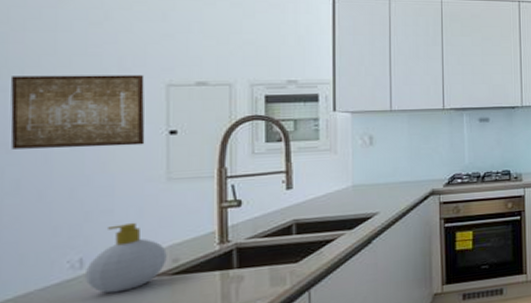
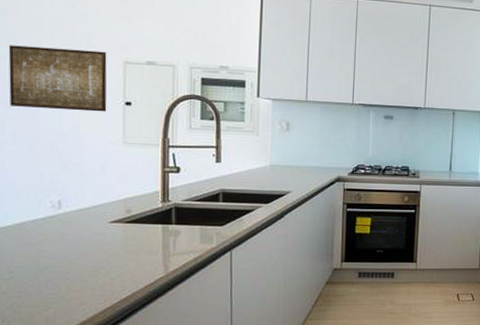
soap bottle: present [84,222,167,294] -> none [62,176,122,232]

